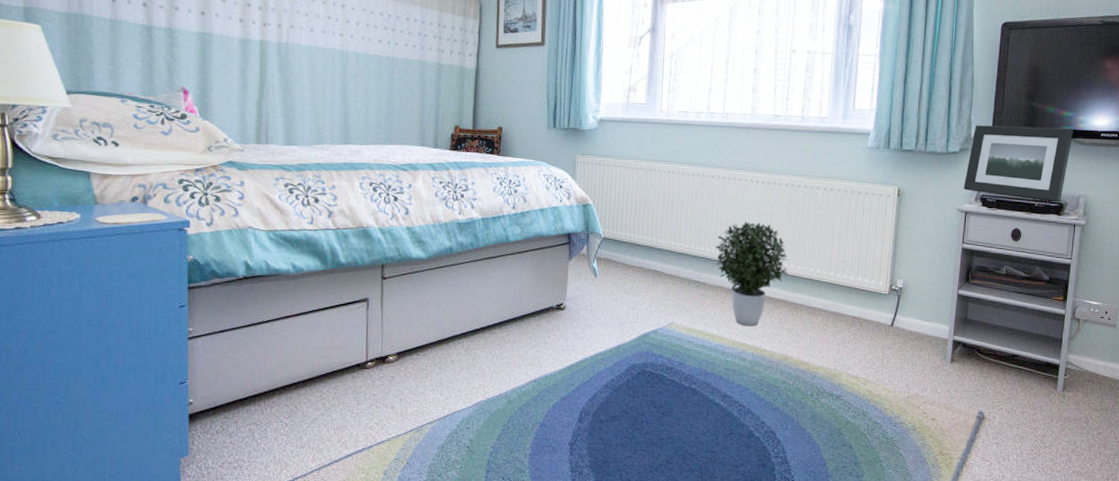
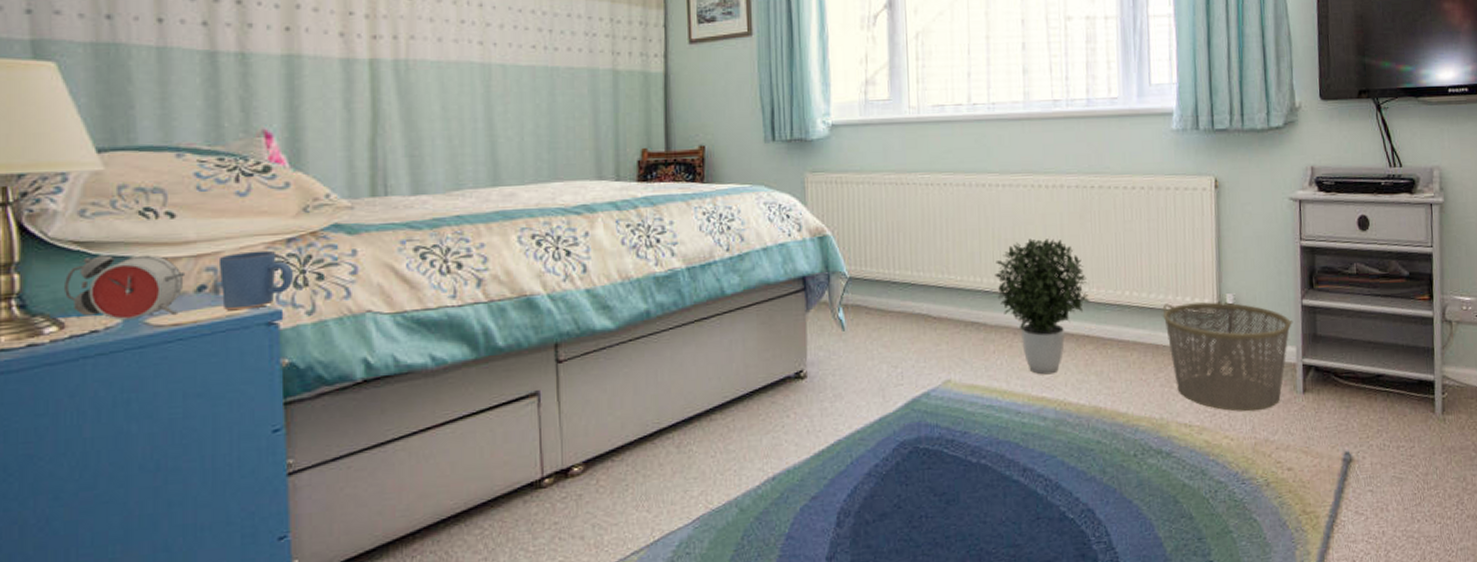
alarm clock: none [40,169,124,217] -> present [63,254,186,321]
mug: none [147,175,200,218] -> present [218,250,294,311]
basket: none [845,282,949,371] -> present [1162,302,1293,411]
picture frame: present [963,125,1073,202] -> none [1293,86,1416,178]

